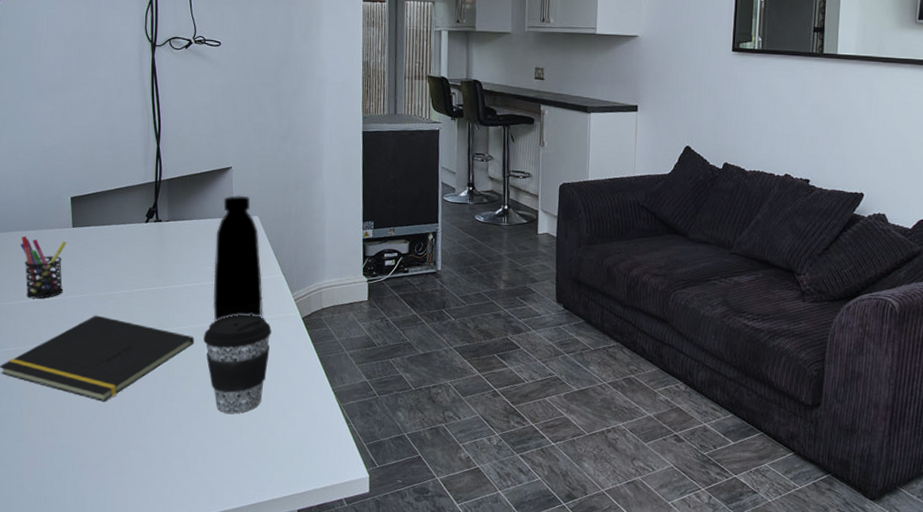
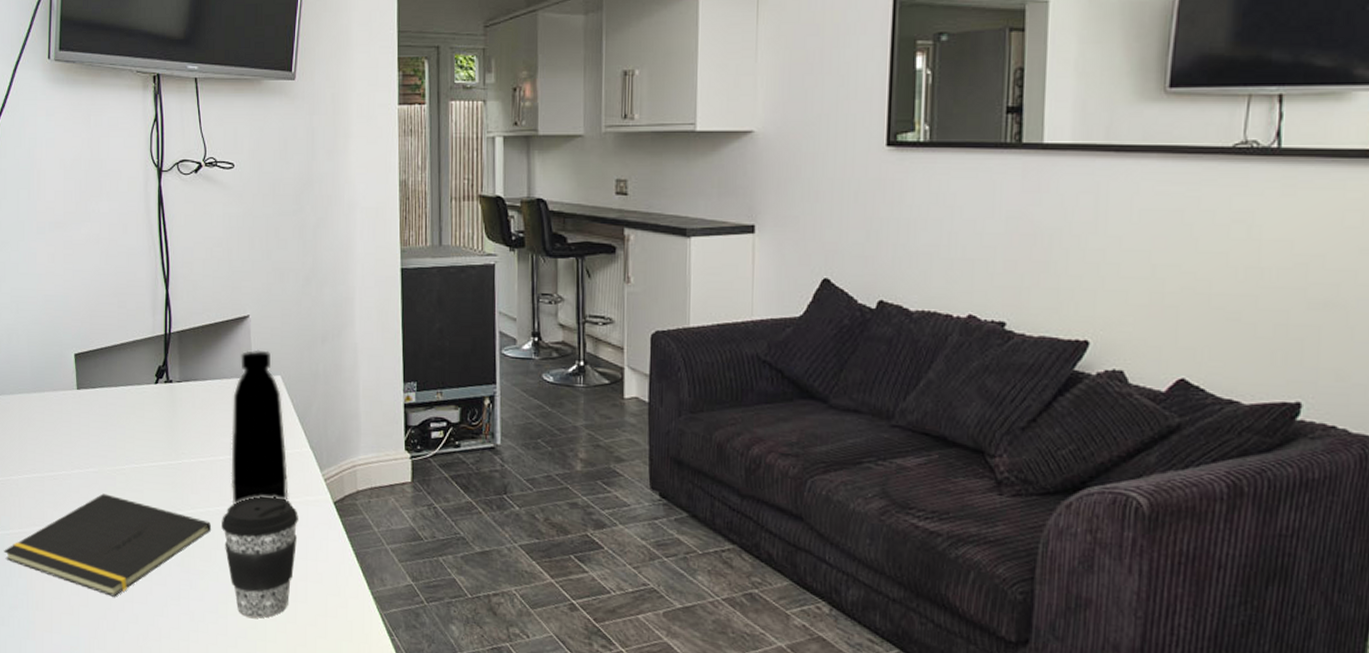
pen holder: present [20,236,67,299] -> none [23,399,71,473]

